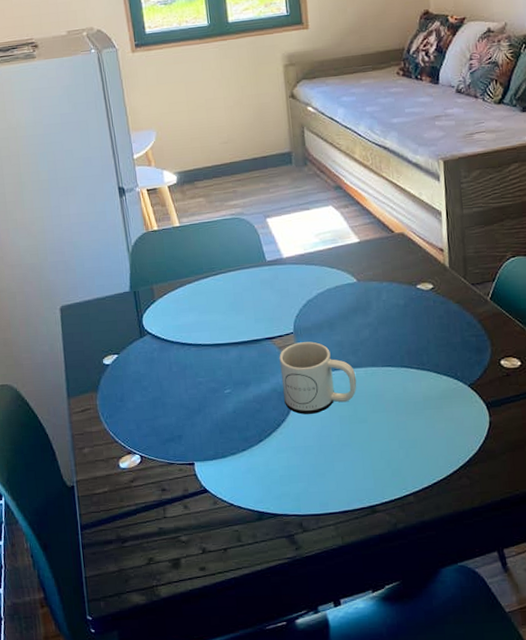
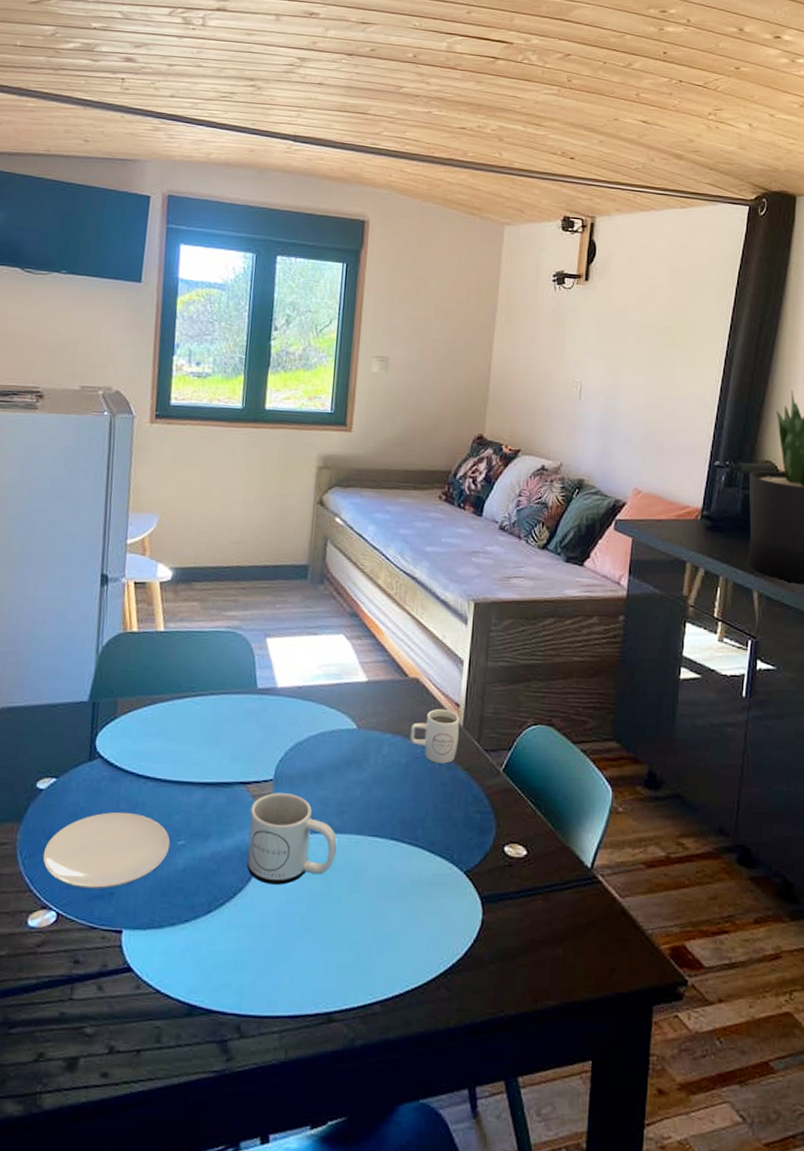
plate: none [119,373,219,435] -> present [42,811,171,890]
mug: none [403,255,448,301] -> present [409,708,460,764]

